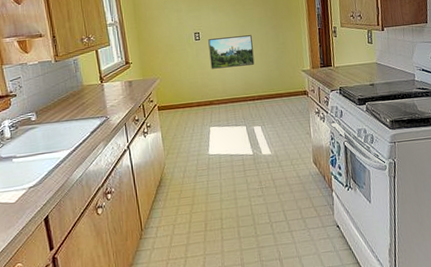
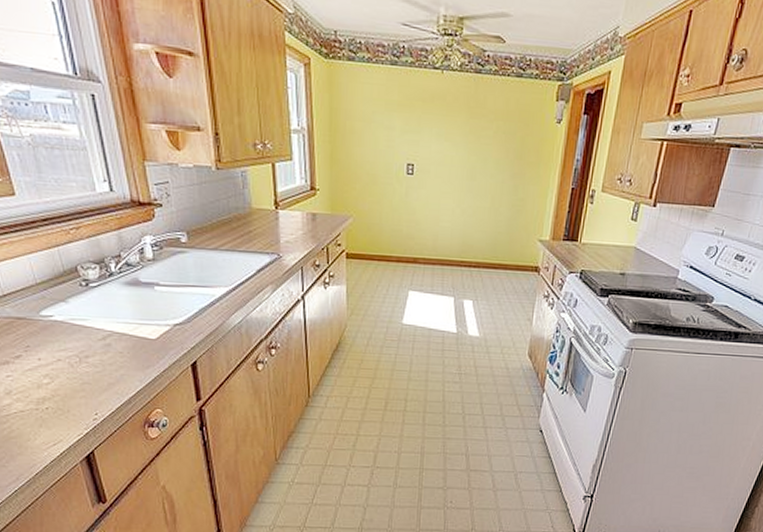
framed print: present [208,35,255,69] -> none [422,176,482,221]

